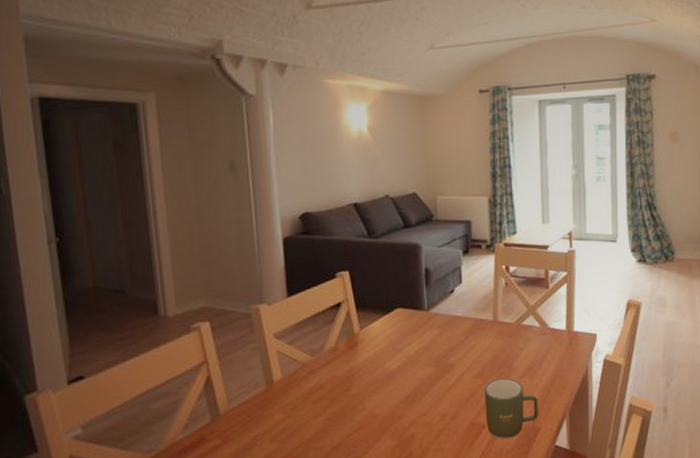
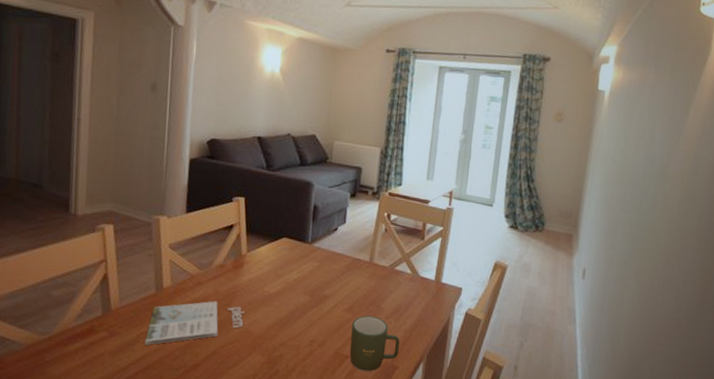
magazine: none [262,387,367,447] -> present [145,301,245,345]

